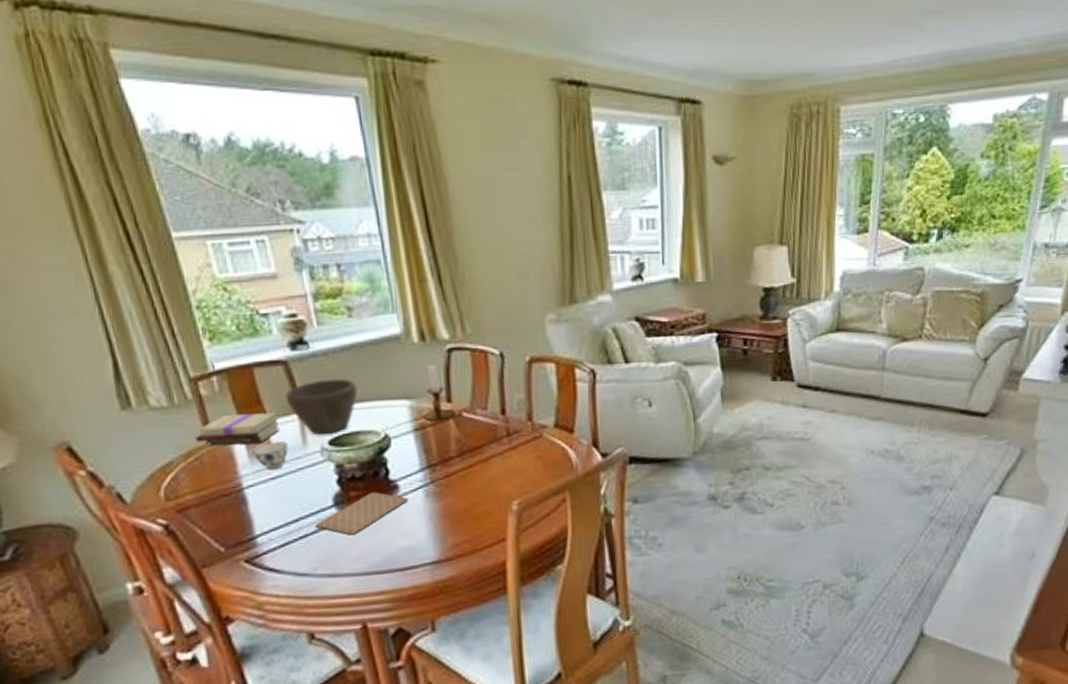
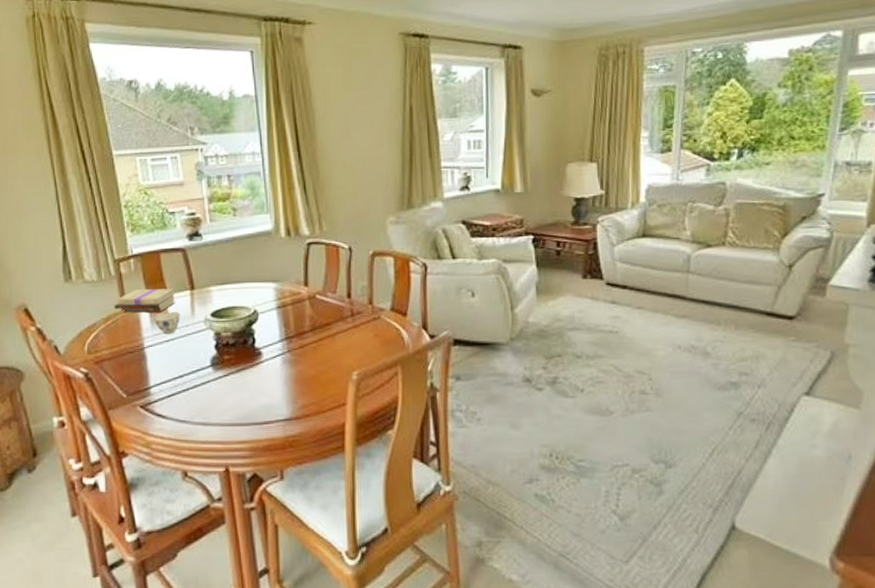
bowl: present [285,378,358,435] -> none [182,264,236,307]
placemat: present [315,491,408,535] -> none [196,356,268,391]
candlestick: present [423,365,456,420] -> none [285,255,311,300]

